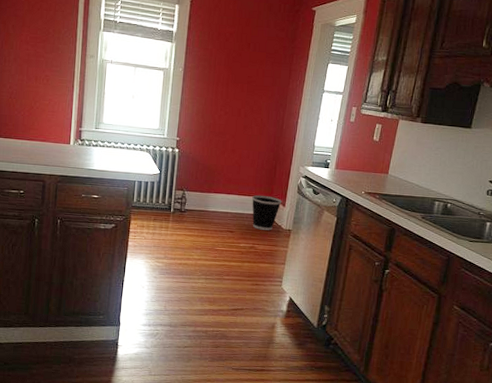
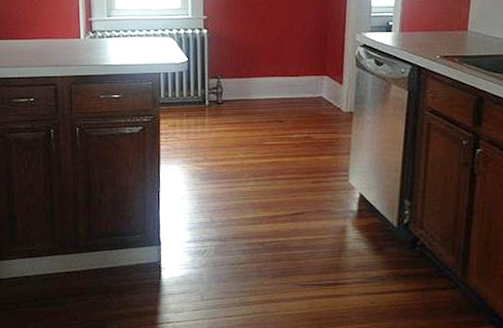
wastebasket: present [251,195,282,231] -> none [300,73,338,116]

